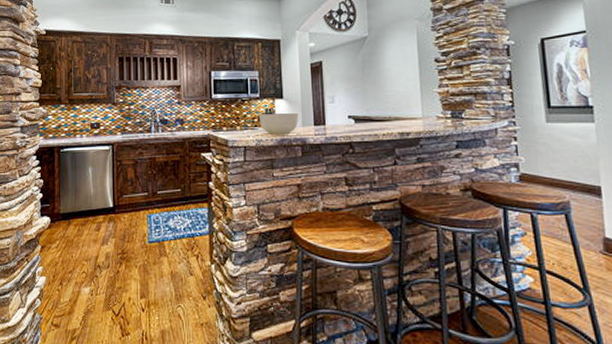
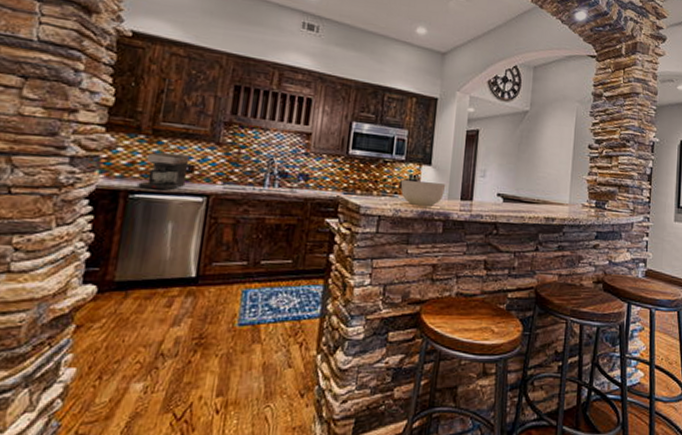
coffee maker: none [65,115,96,144] -> present [138,151,190,191]

